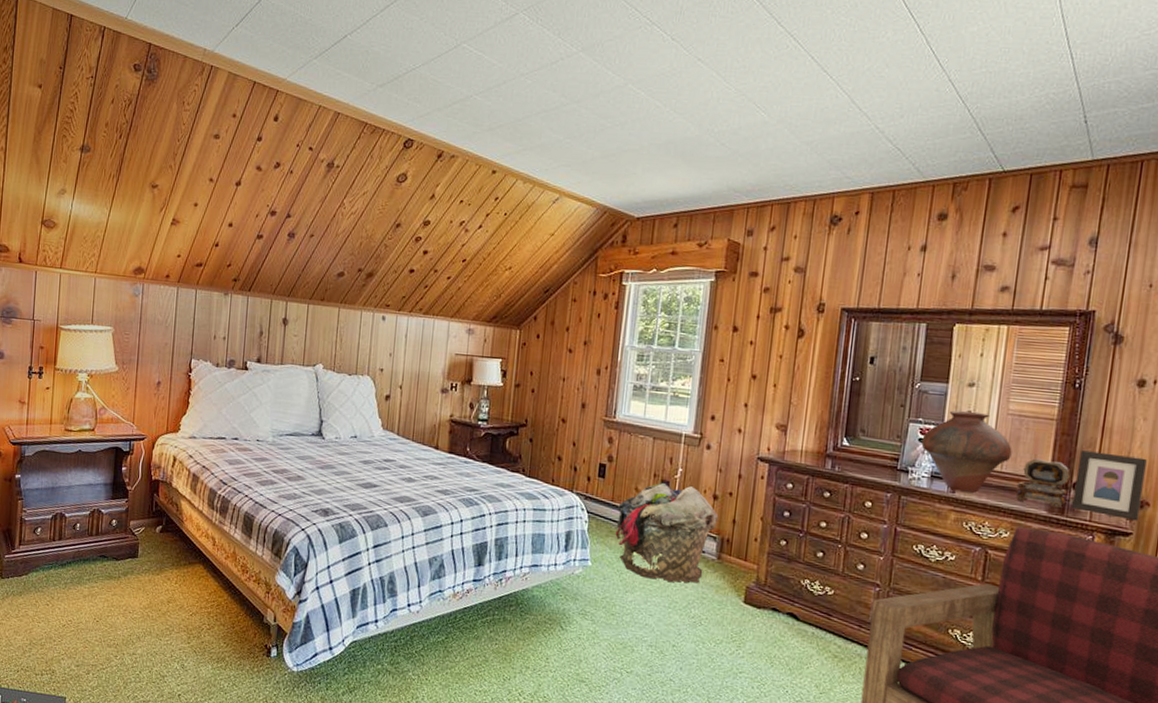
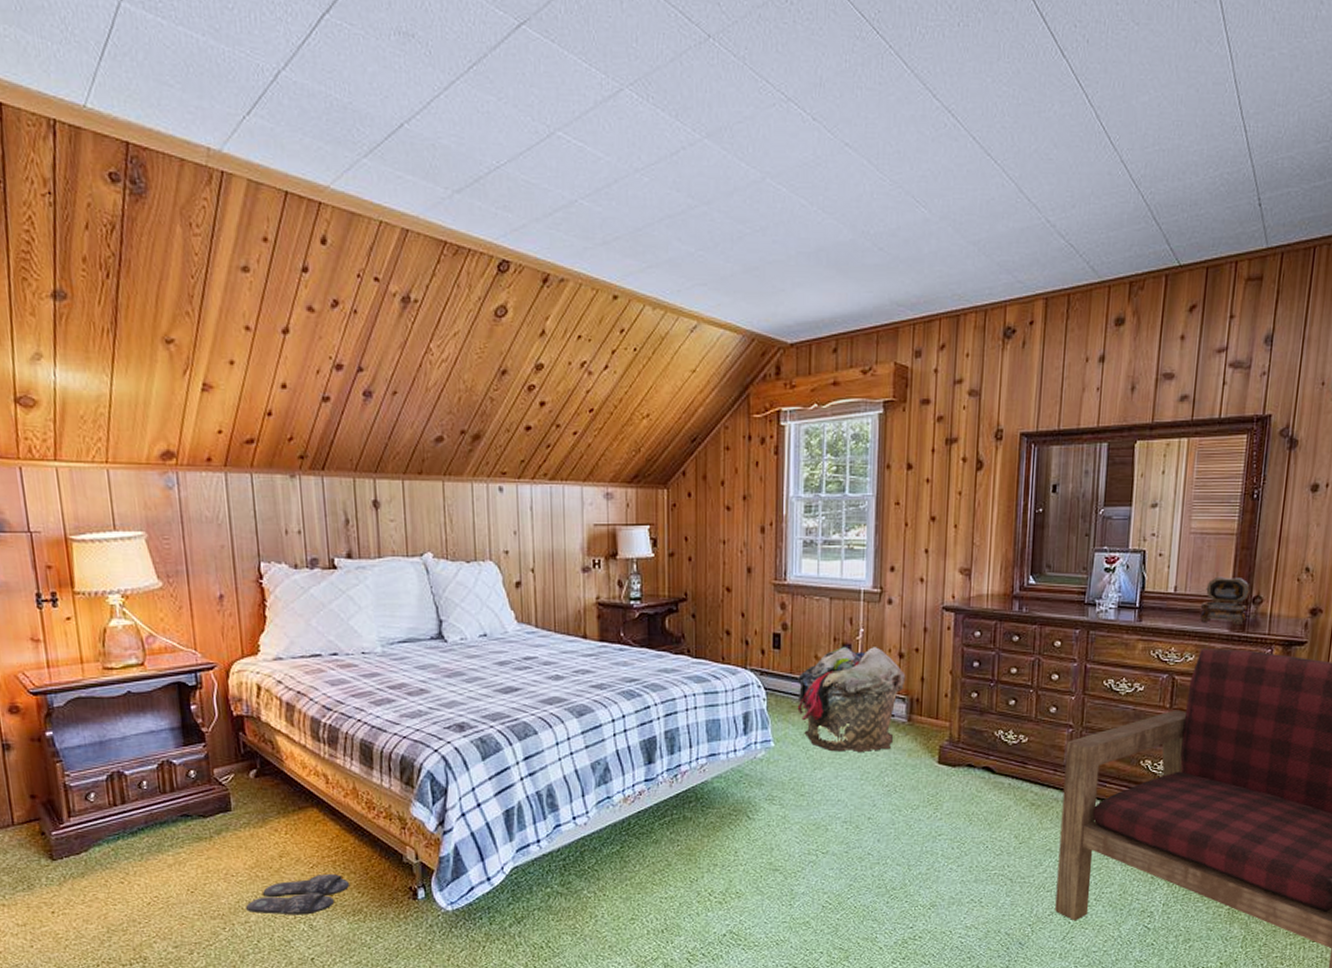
slippers: none [135,622,218,655] -> present [246,874,349,915]
vase: present [921,410,1012,493] -> none [1107,535,1195,619]
picture frame: present [1072,450,1147,522] -> none [1252,563,1320,630]

